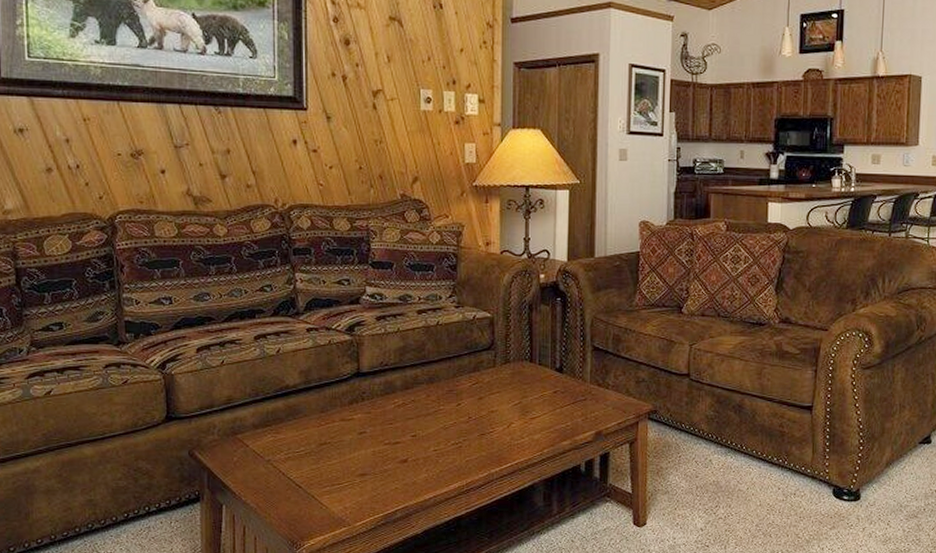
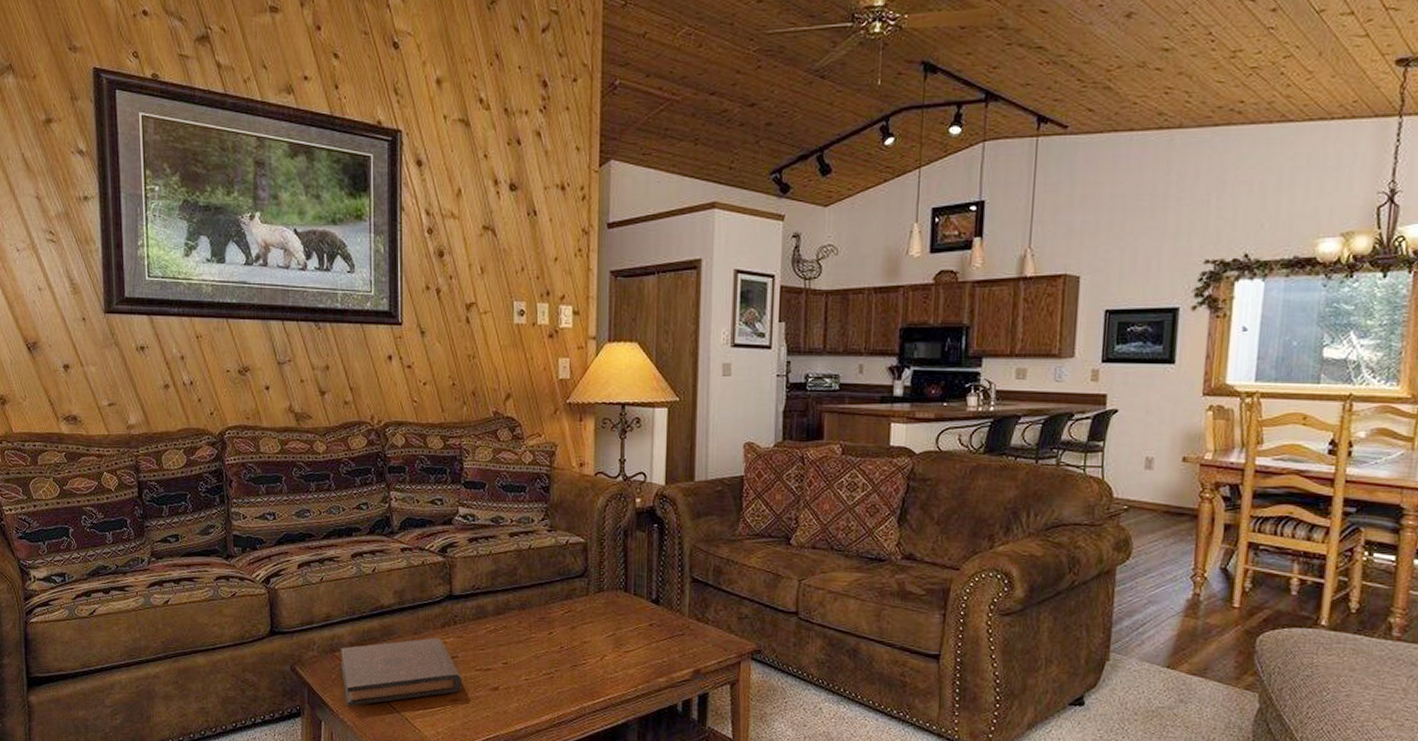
book: none [243,415,370,488] -> present [341,637,462,707]

